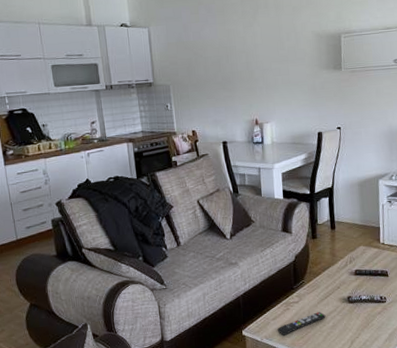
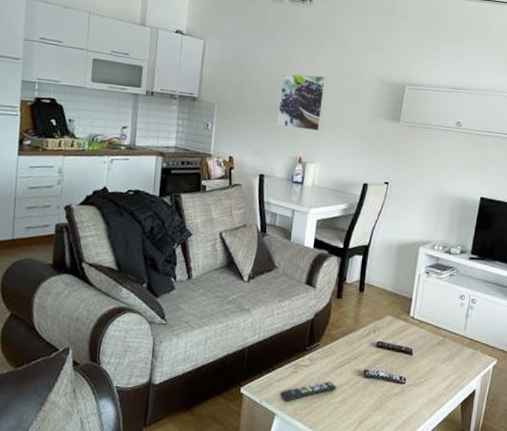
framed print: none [226,40,271,95] -> present [277,73,328,132]

